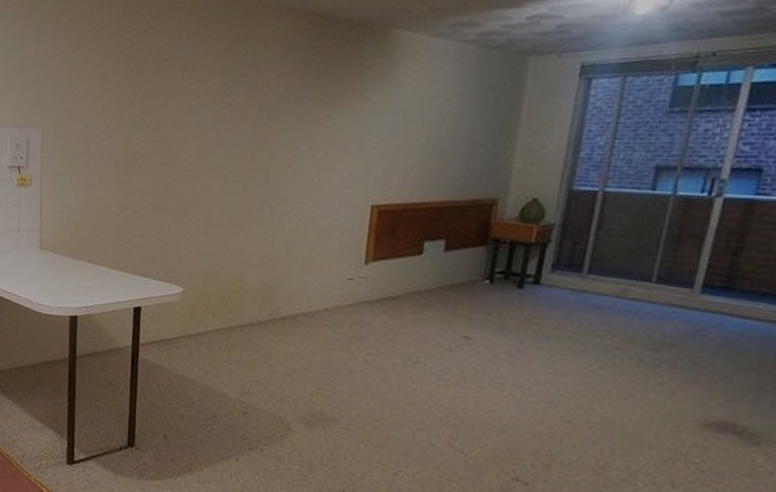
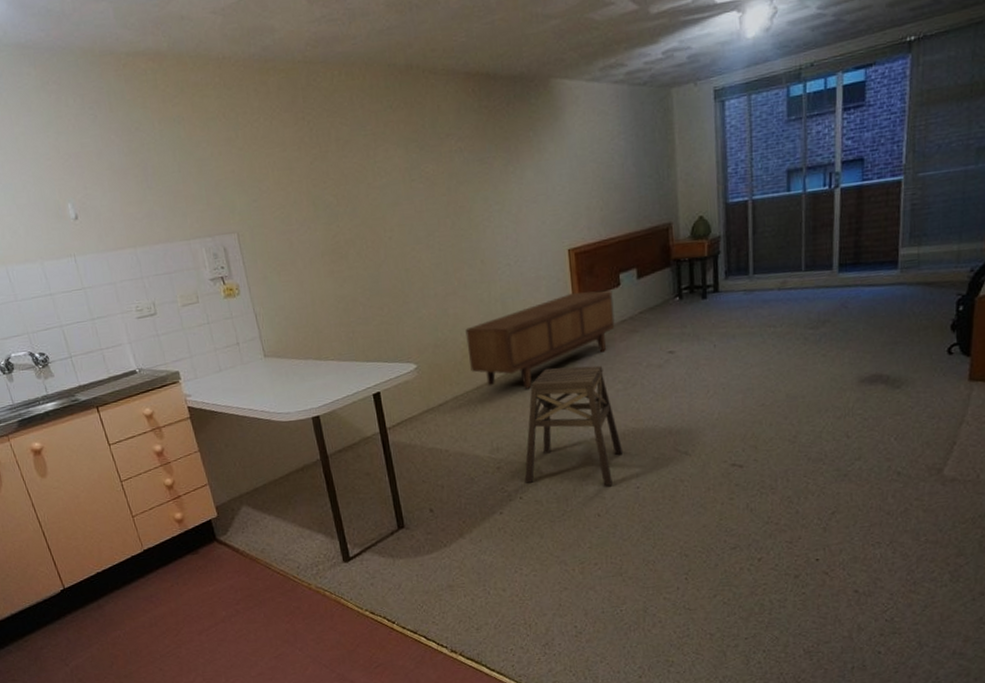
sideboard: none [238,250,412,340] -> present [465,290,615,389]
stool: none [269,322,387,464] -> present [524,365,624,486]

